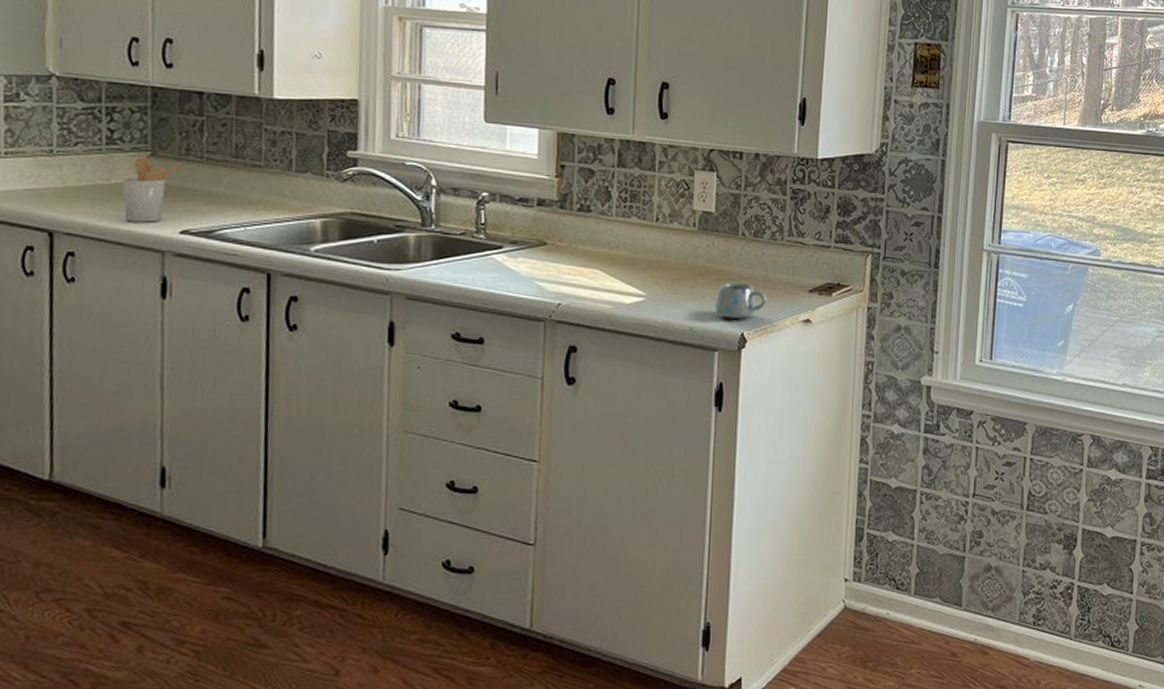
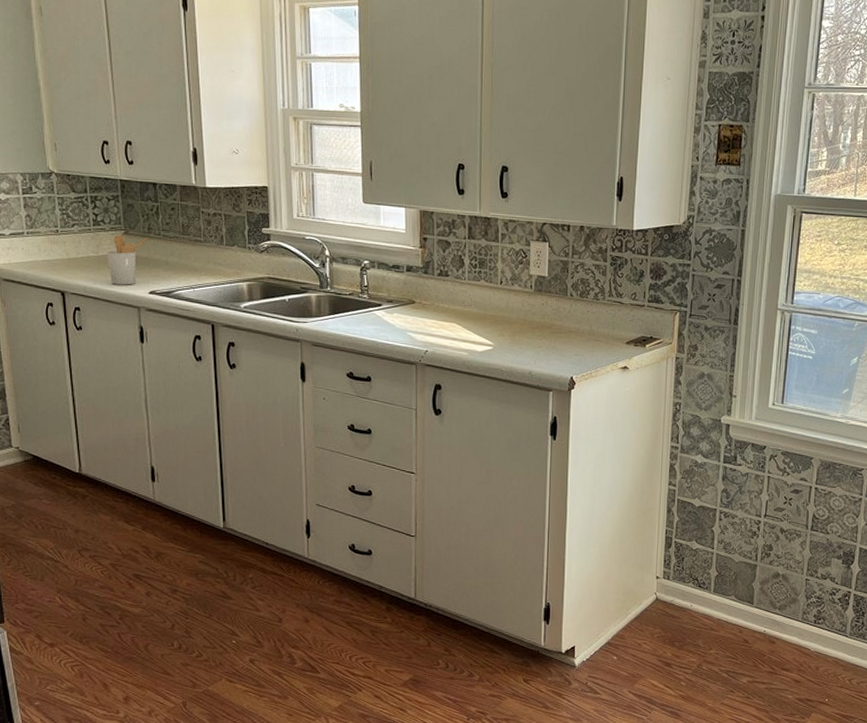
mug: present [714,282,768,318] -> none [549,335,592,365]

